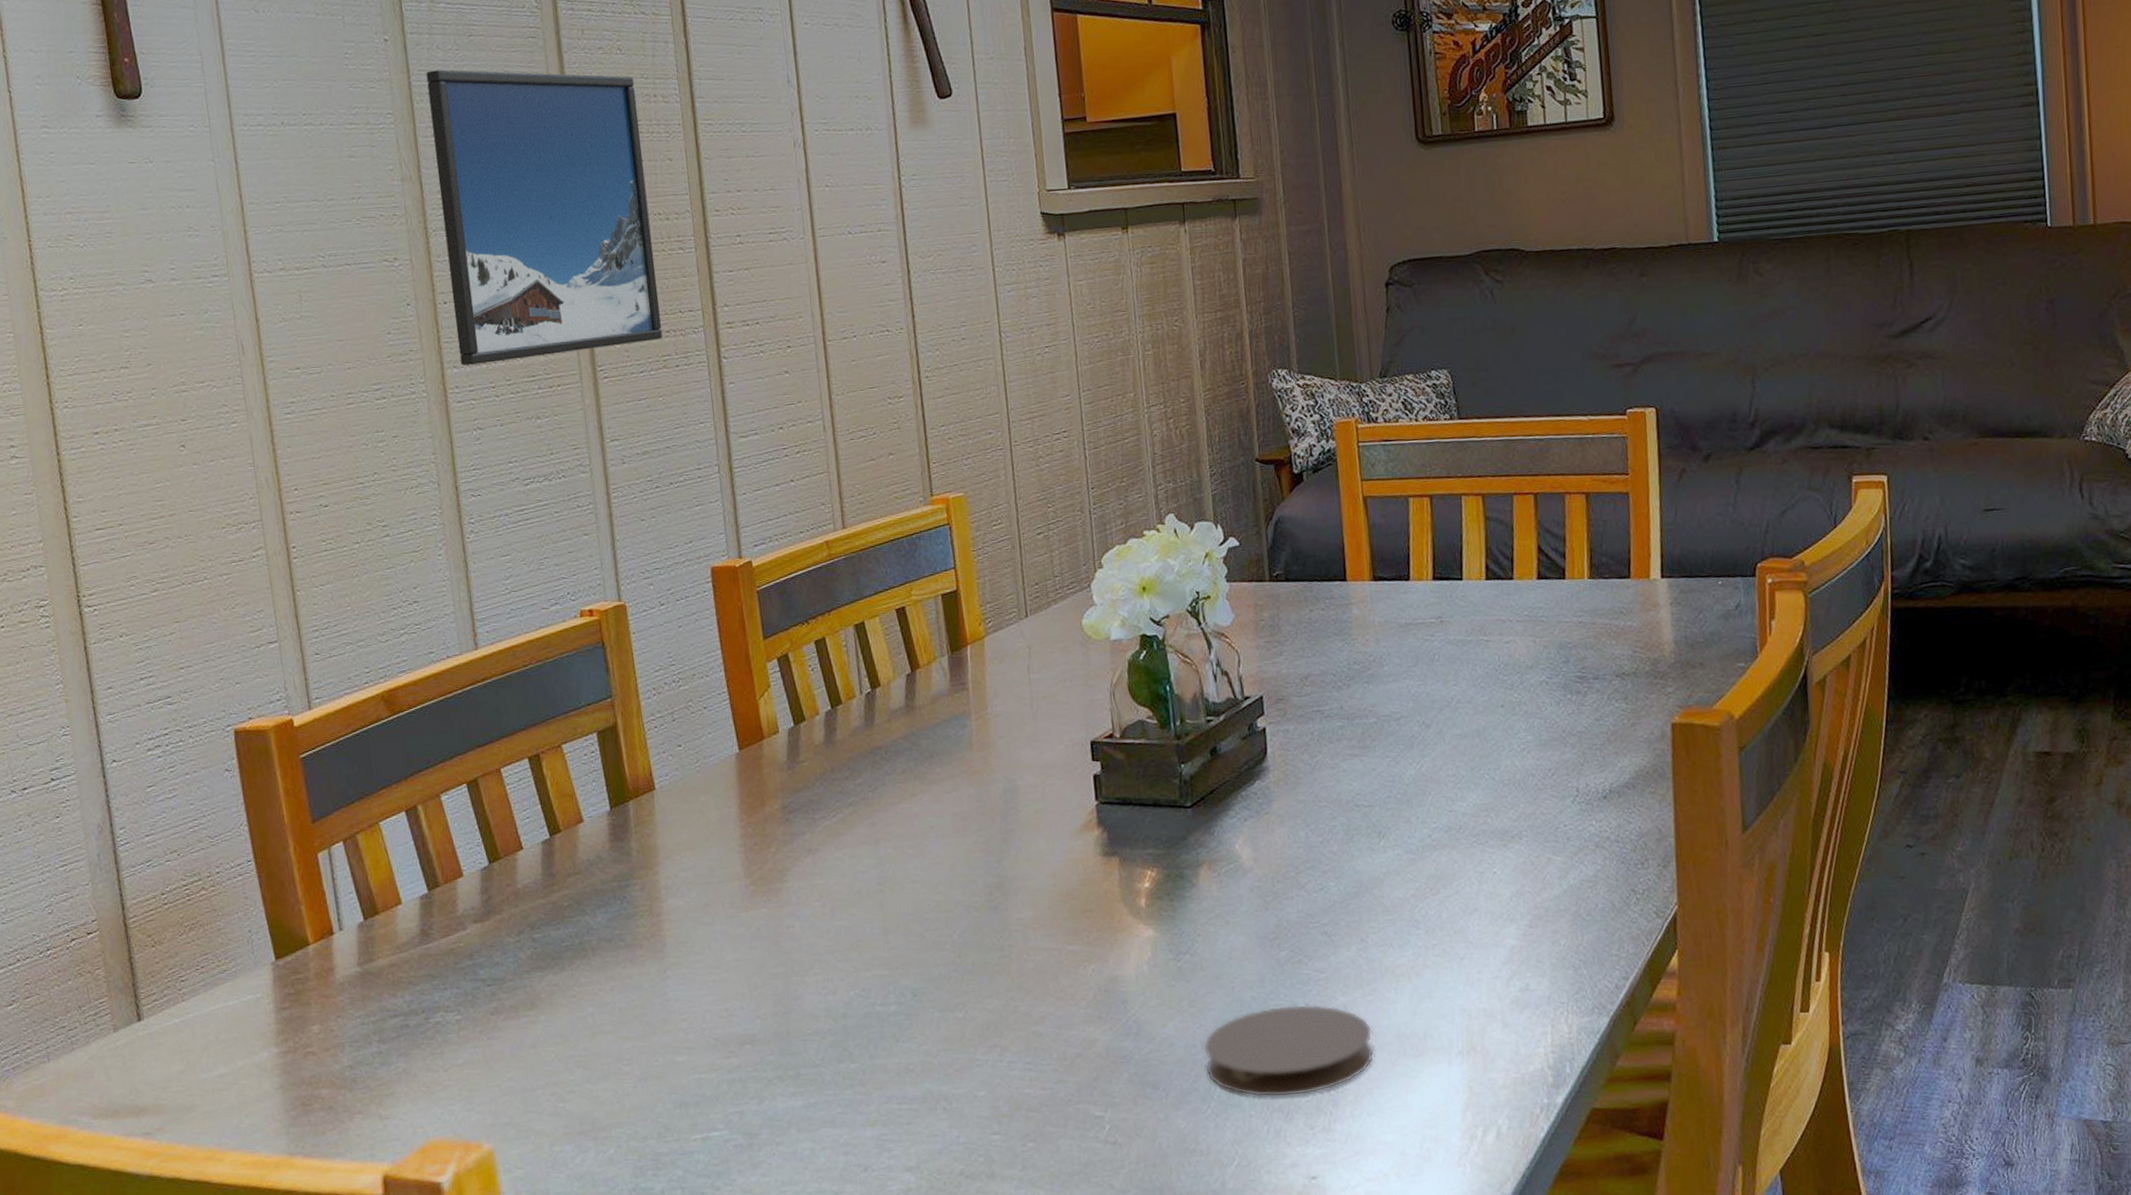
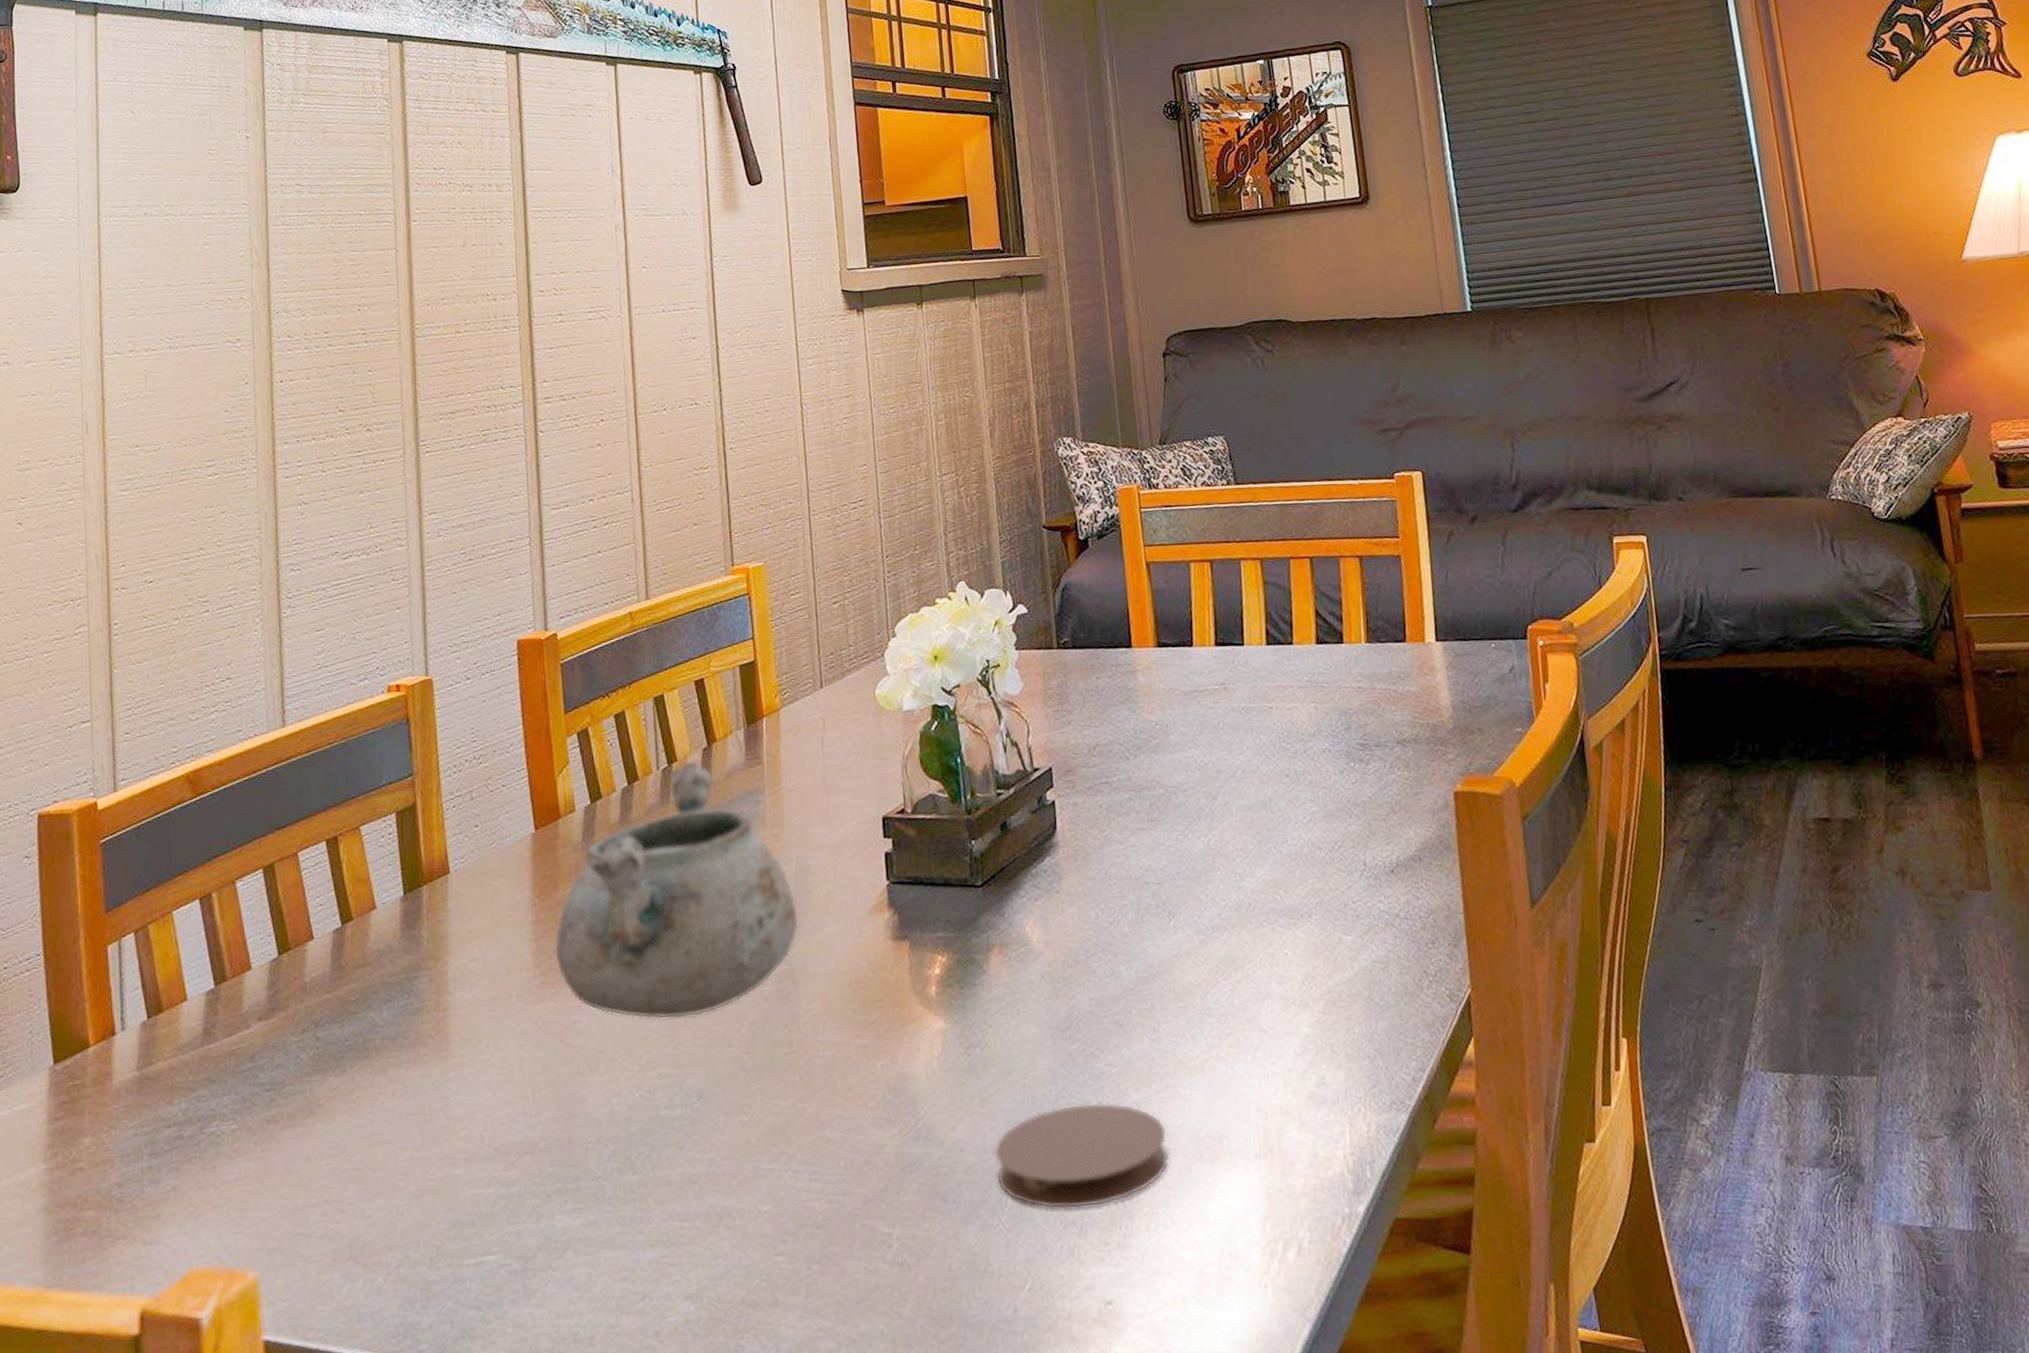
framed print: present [426,69,662,365] -> none [281,163,483,442]
bowl: none [764,685,1008,926] -> present [554,760,799,1020]

